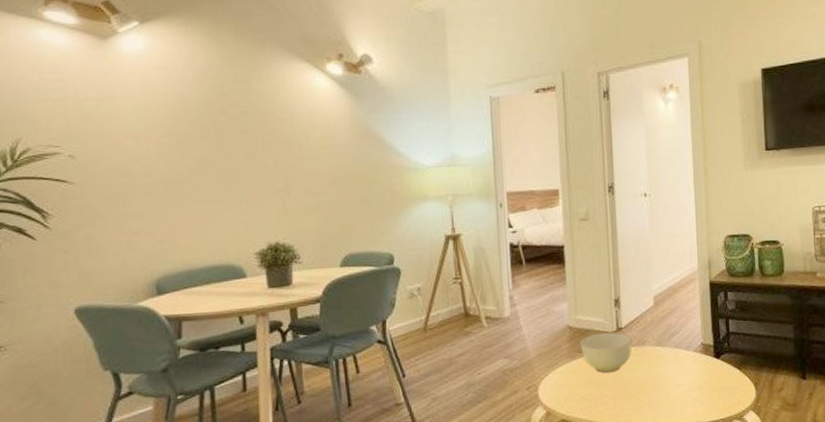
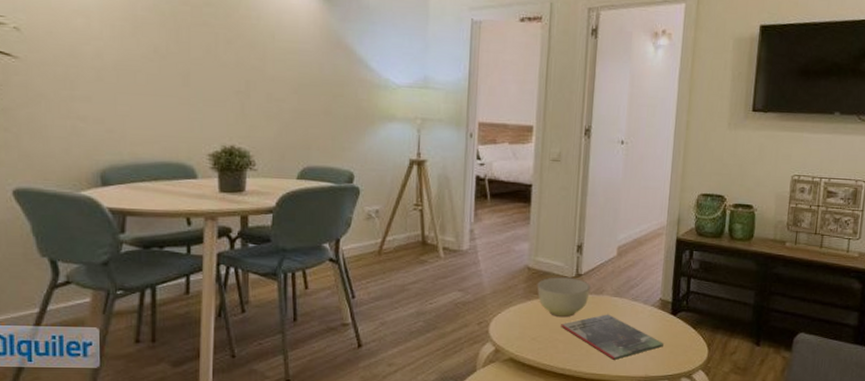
magazine: none [608,364,711,410] -> present [561,314,663,360]

